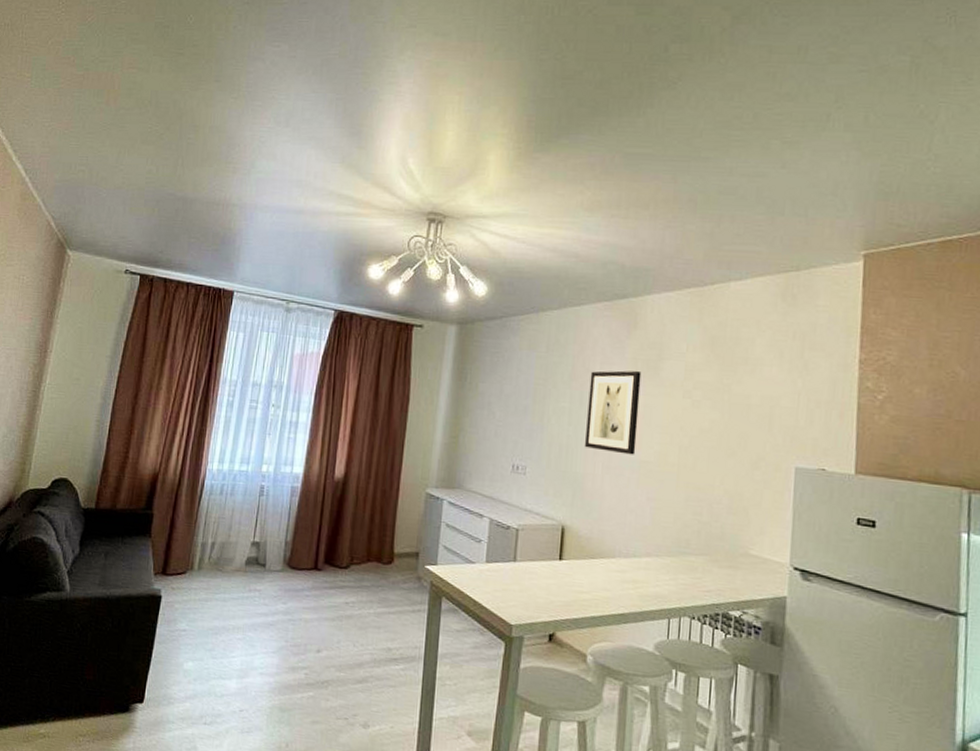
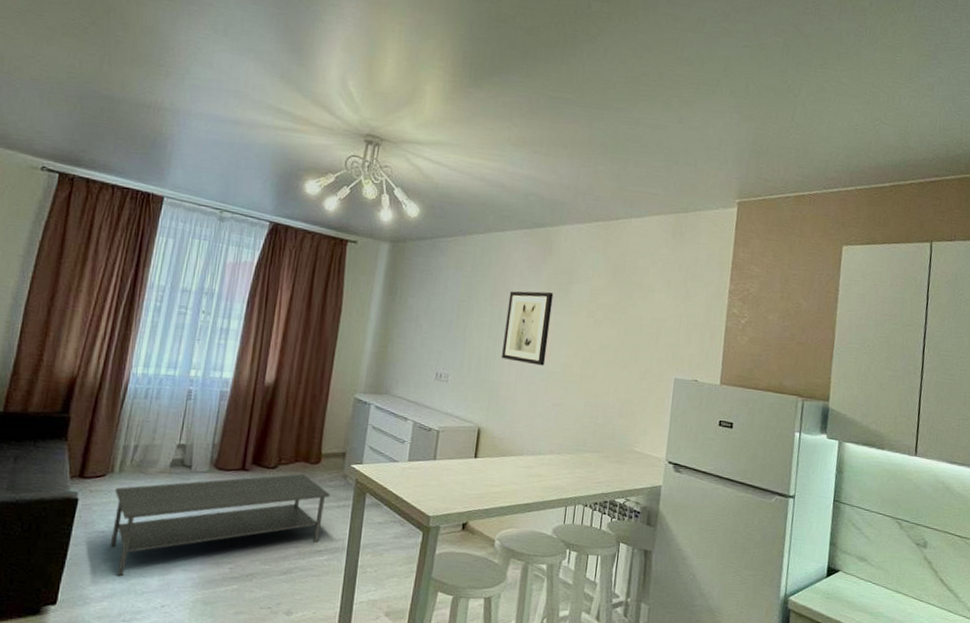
coffee table: none [191,574,404,678] -> present [110,473,330,577]

